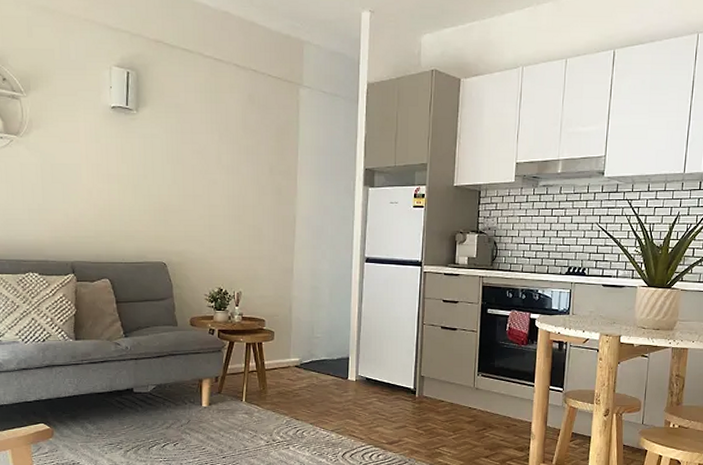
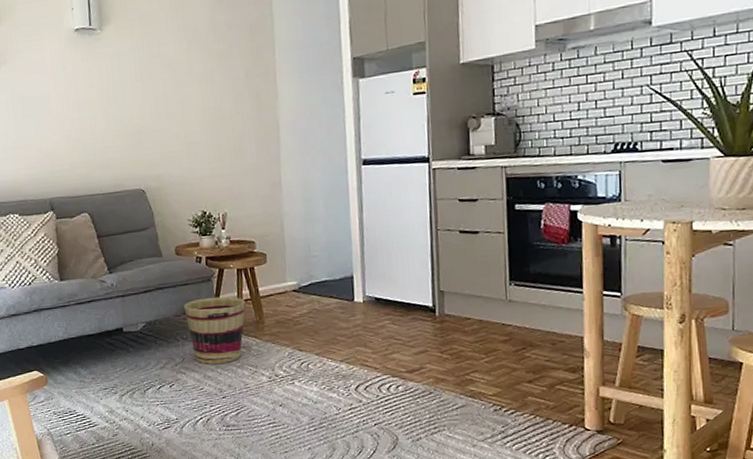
basket: none [194,366,251,428] -> present [183,296,246,365]

